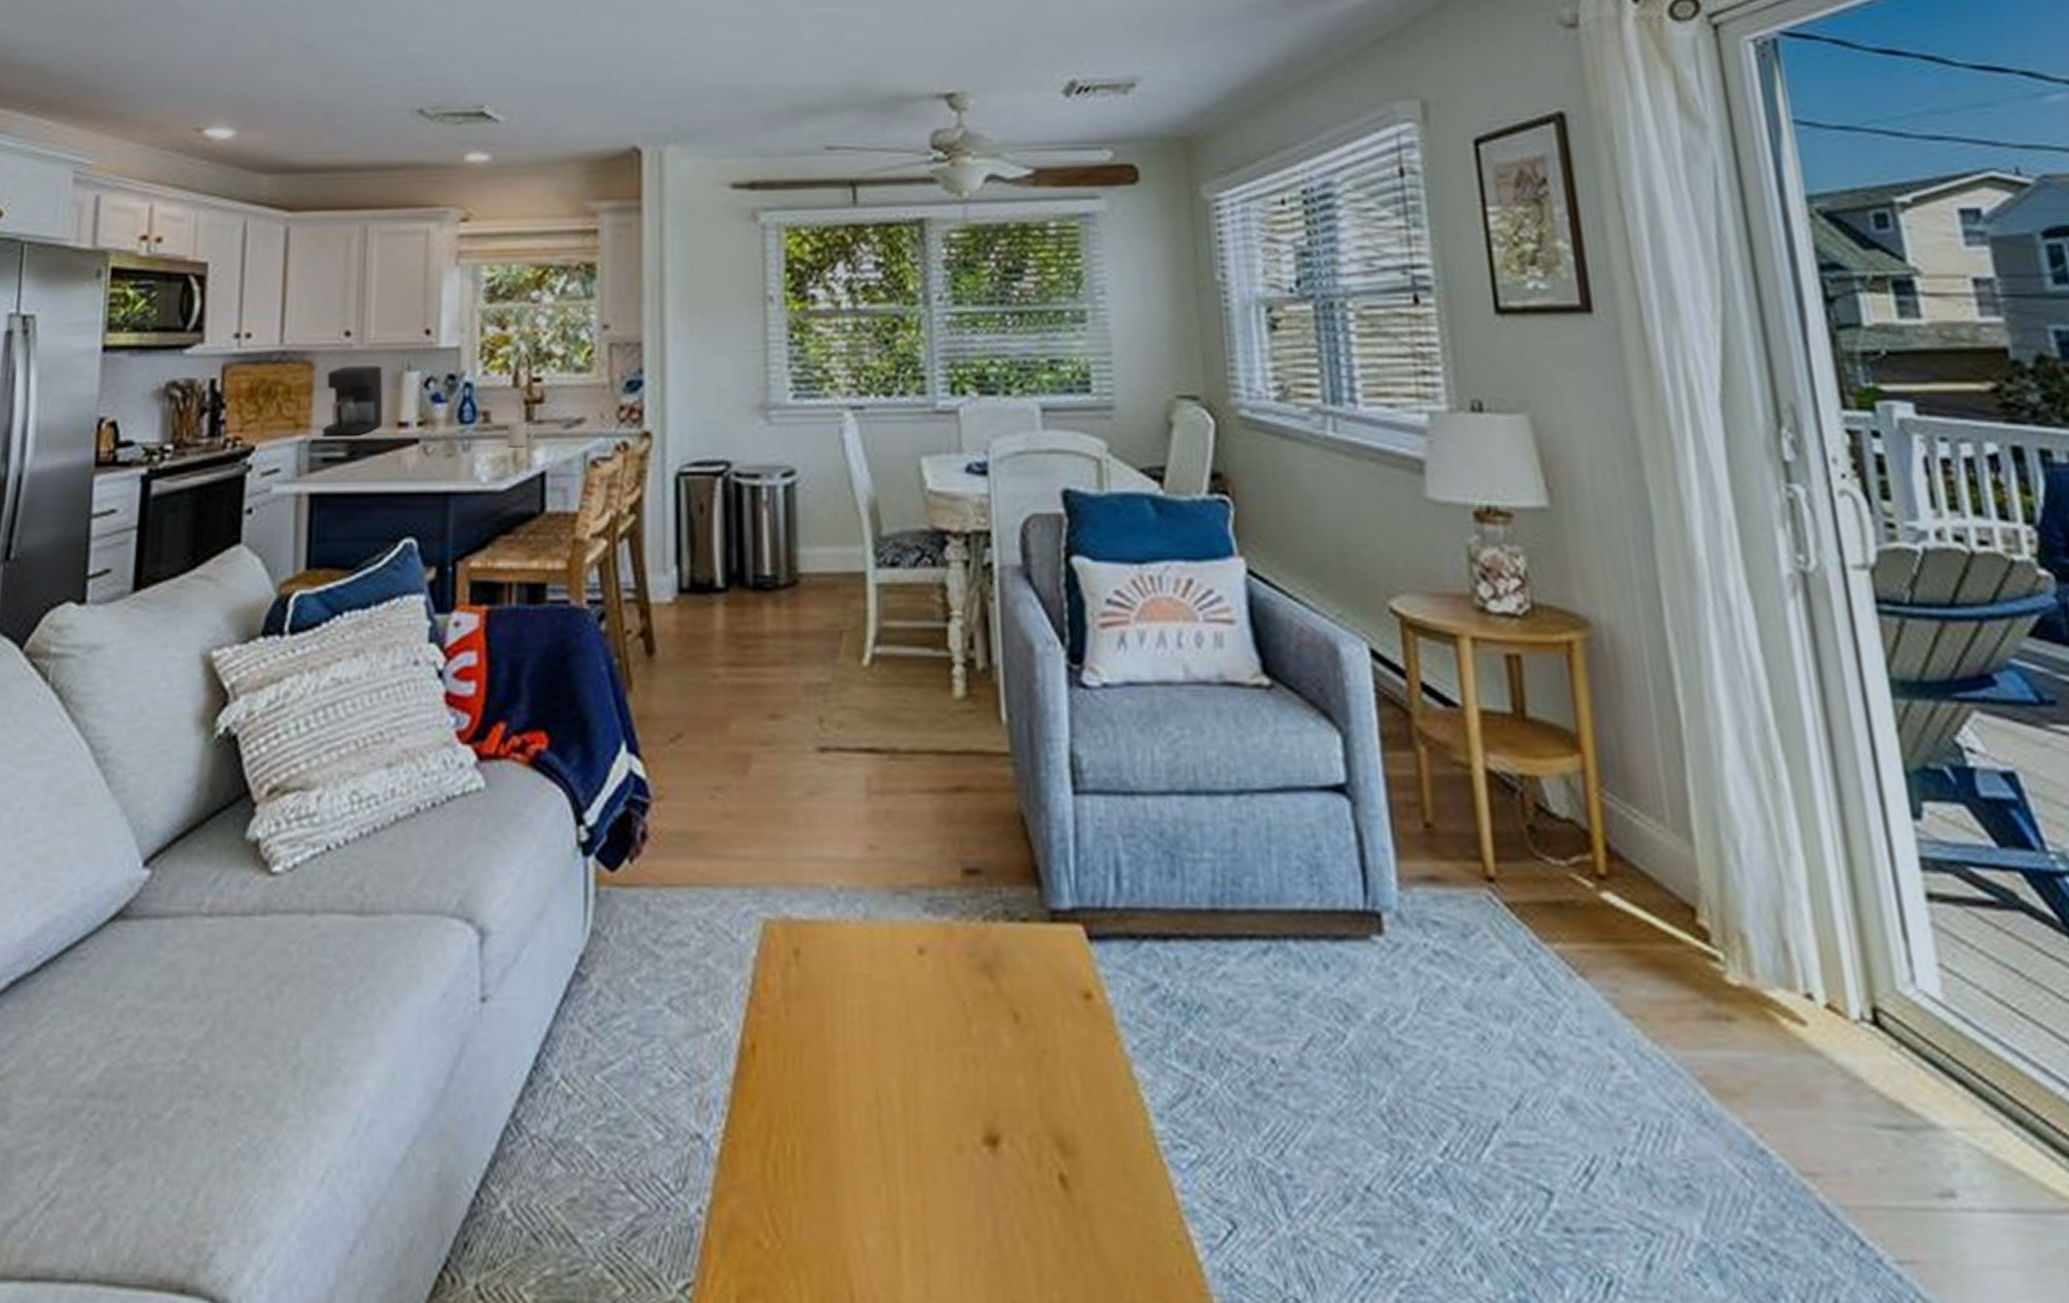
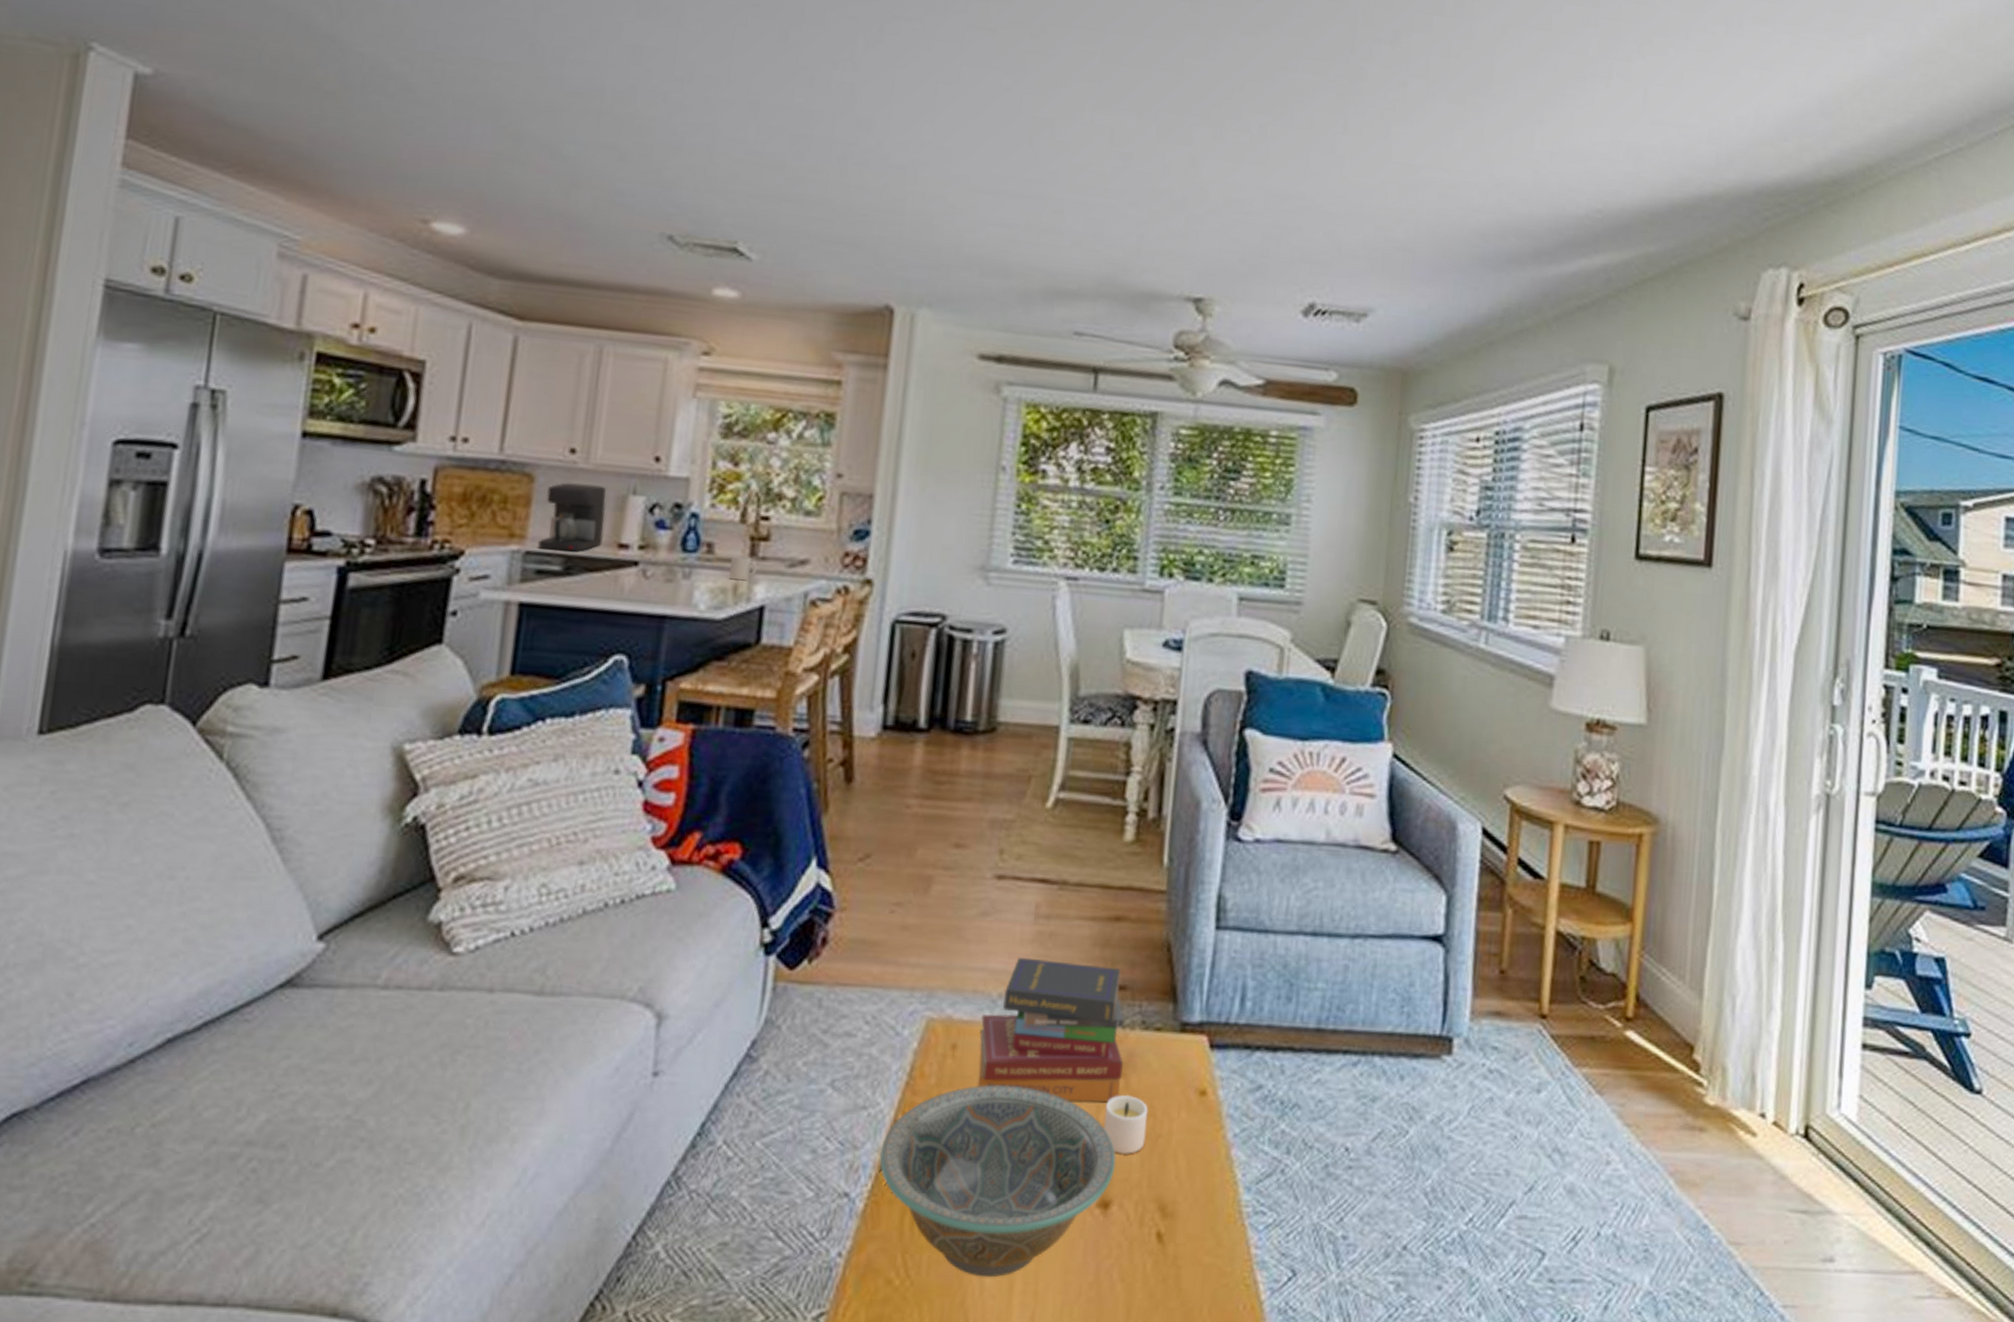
decorative bowl: none [731,997,999,1235] -> present [879,1085,1116,1277]
books: none [823,841,991,1014] -> present [978,957,1125,1103]
candle: none [976,1003,1029,1078] -> present [1103,1095,1148,1155]

